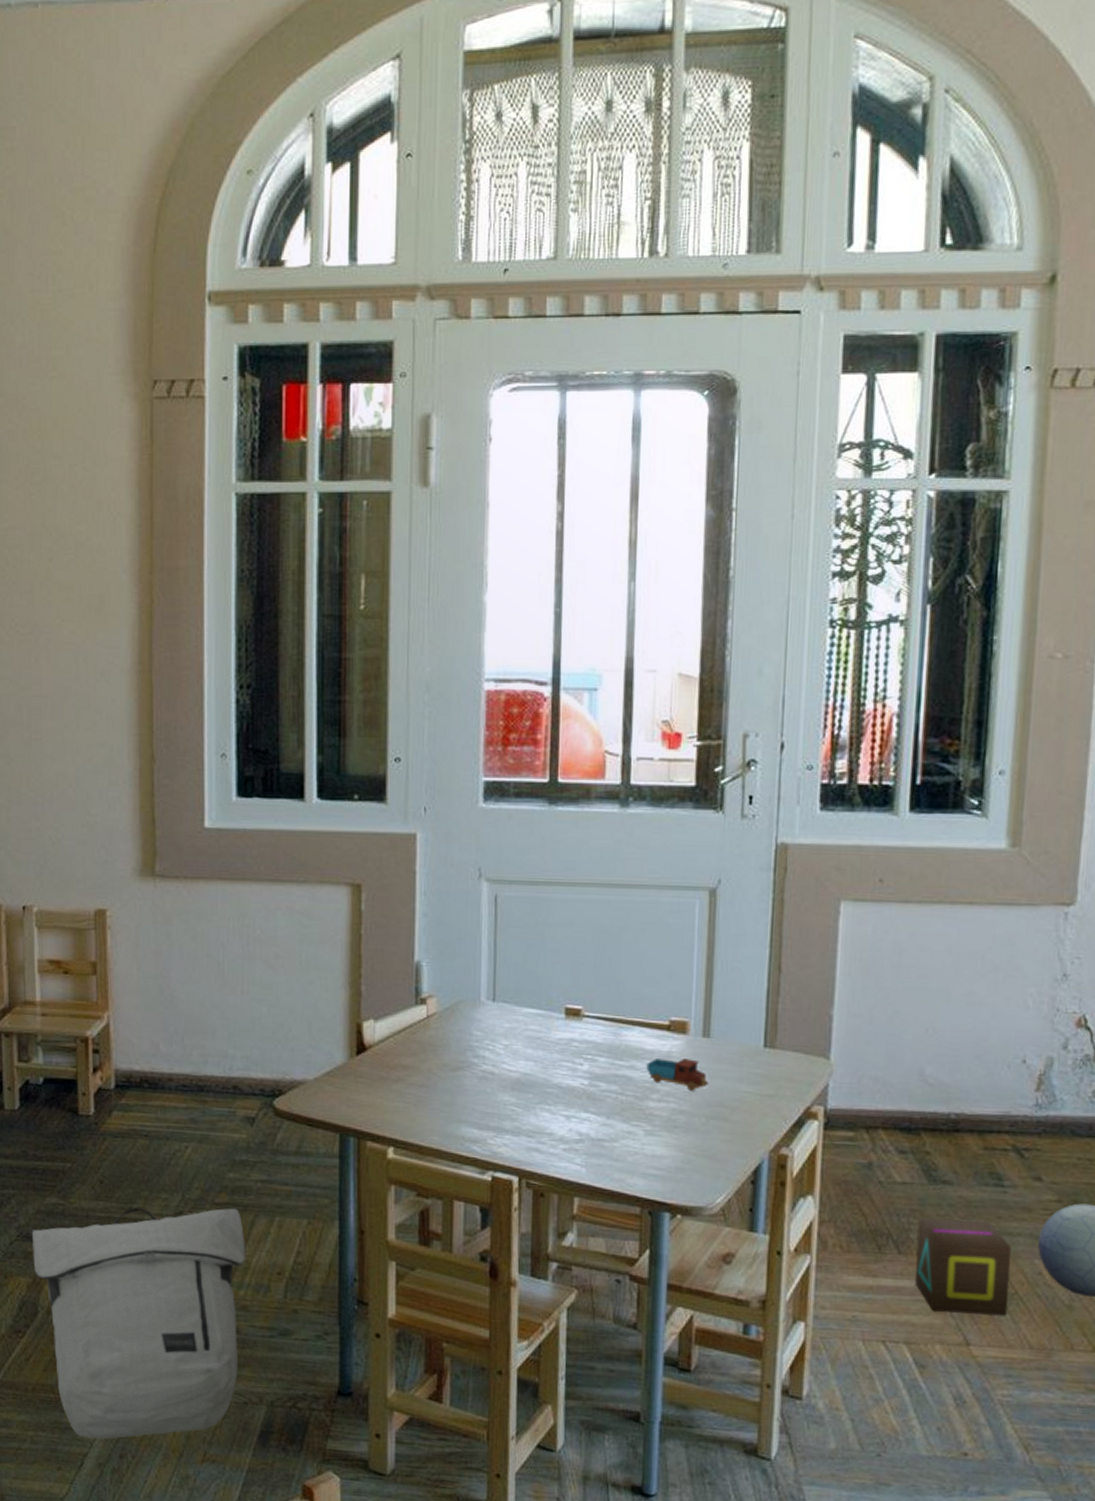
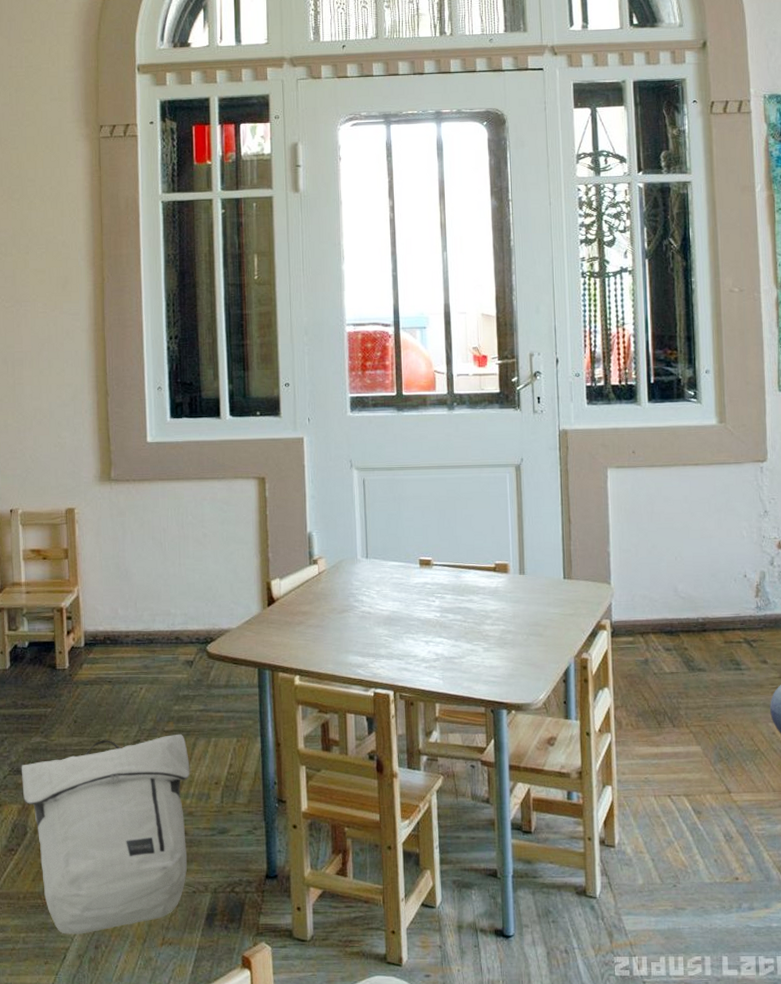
toy truck: present [646,1058,709,1091] -> none [481,591,527,615]
toy block: present [914,1218,1011,1316] -> none [684,697,755,769]

